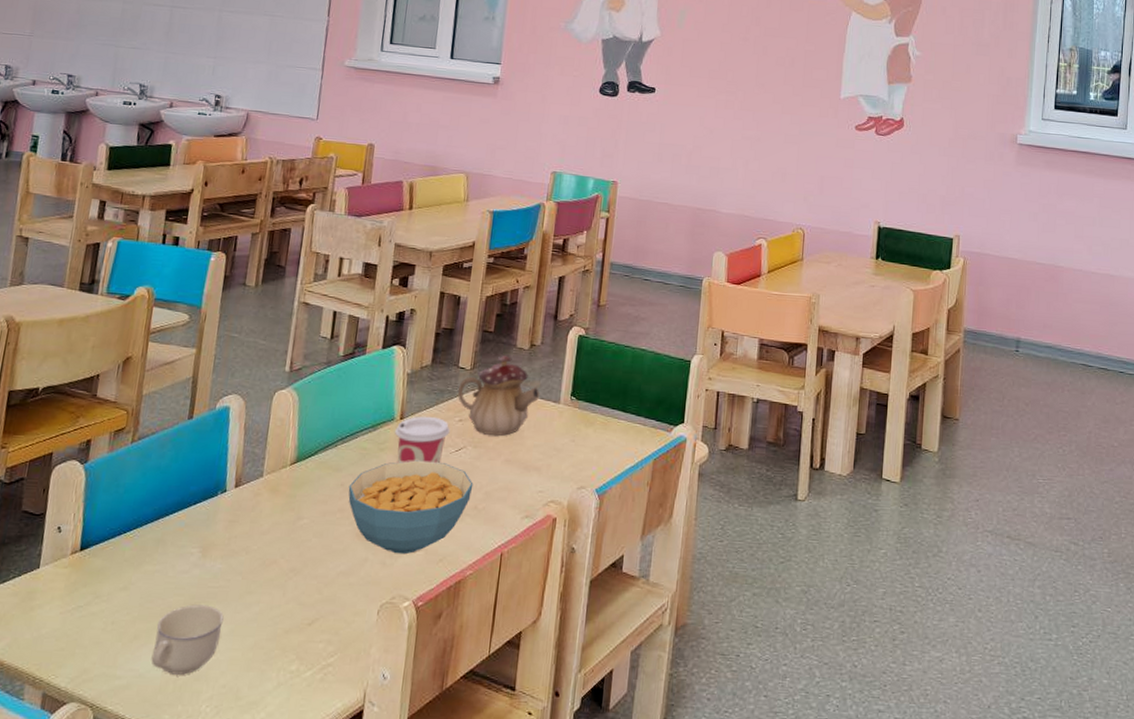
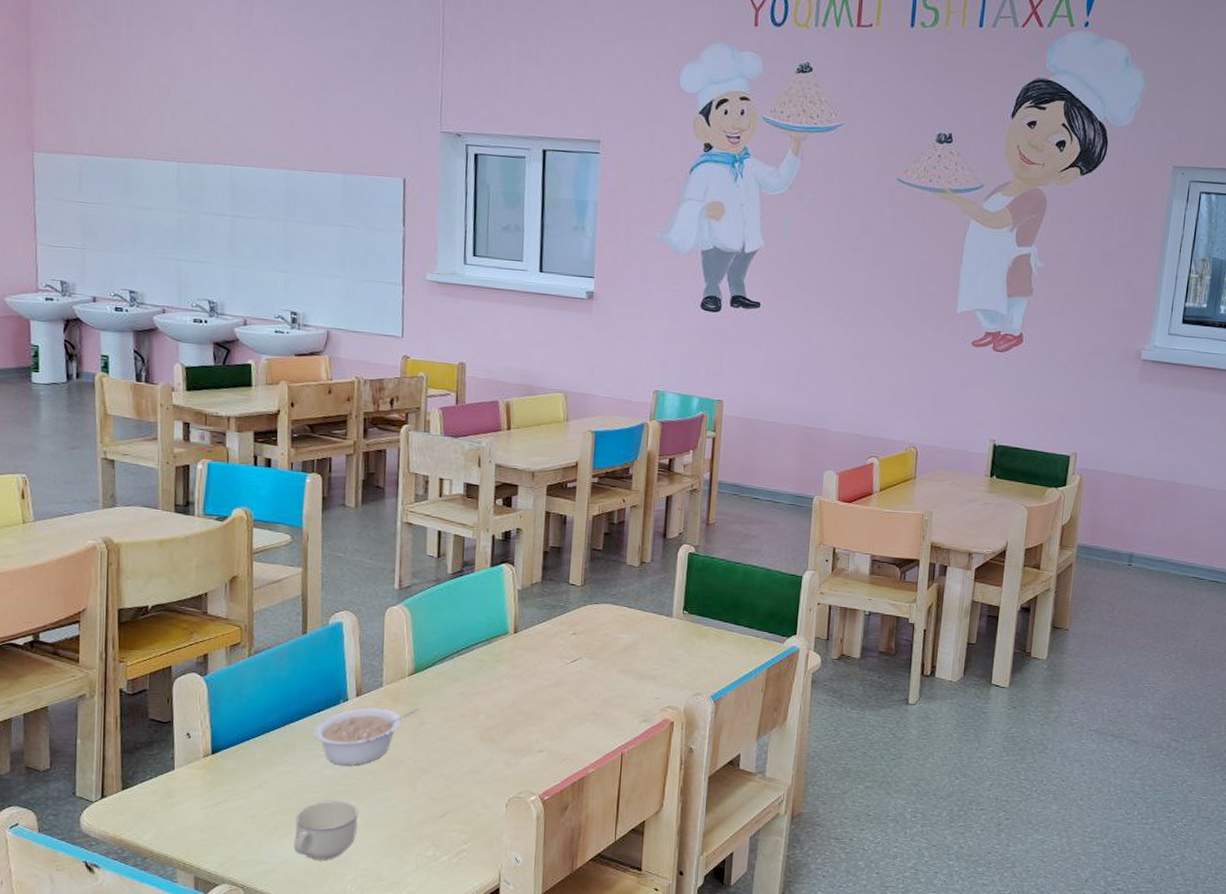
legume: none [186,499,298,566] -> present [313,707,420,766]
cereal bowl: present [348,460,474,555] -> none [468,670,591,755]
cup: present [395,416,450,464] -> none [510,629,565,674]
teapot: present [457,356,540,436] -> none [569,573,653,648]

